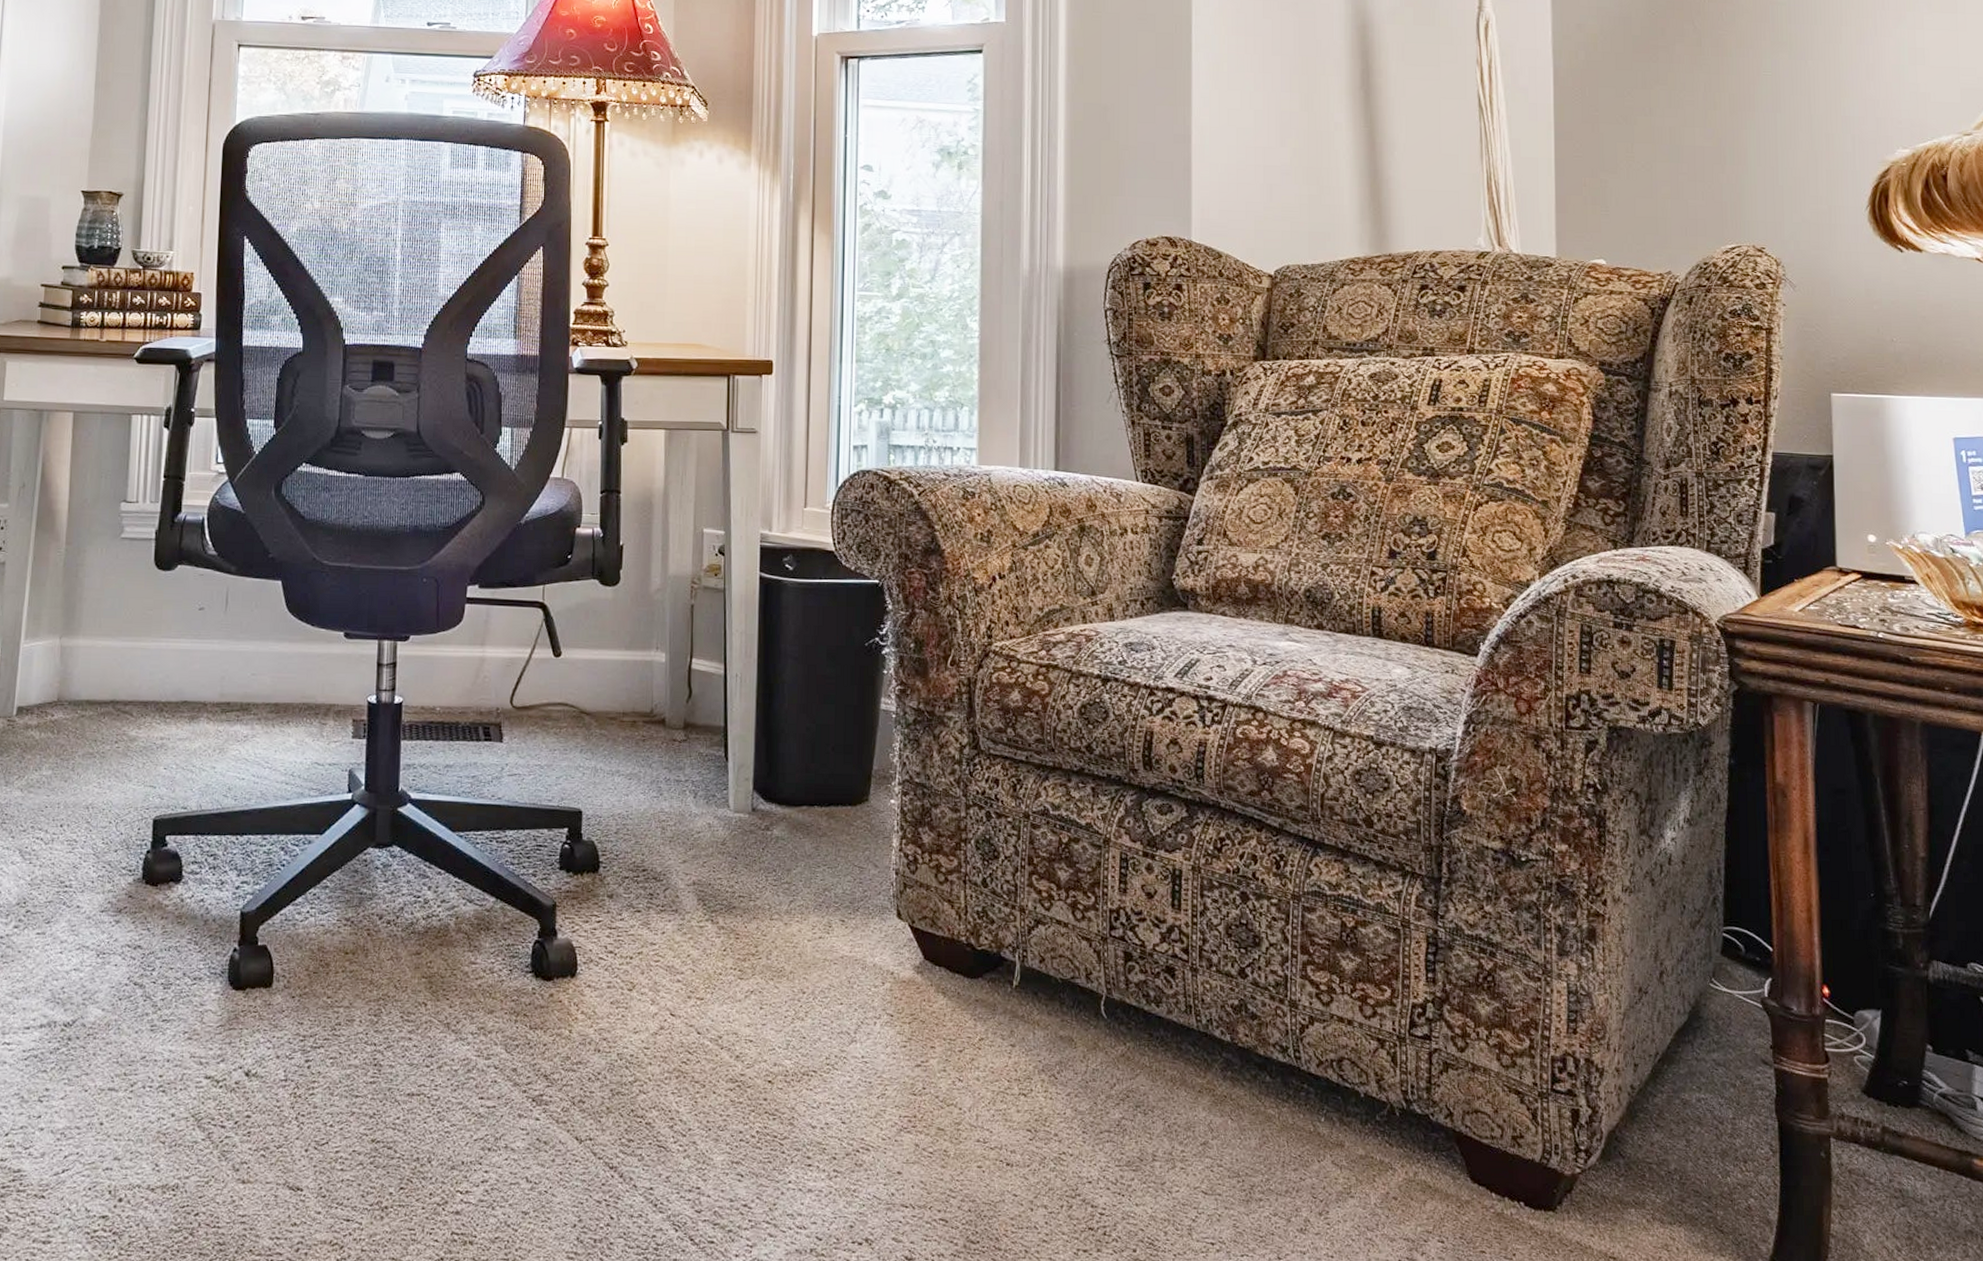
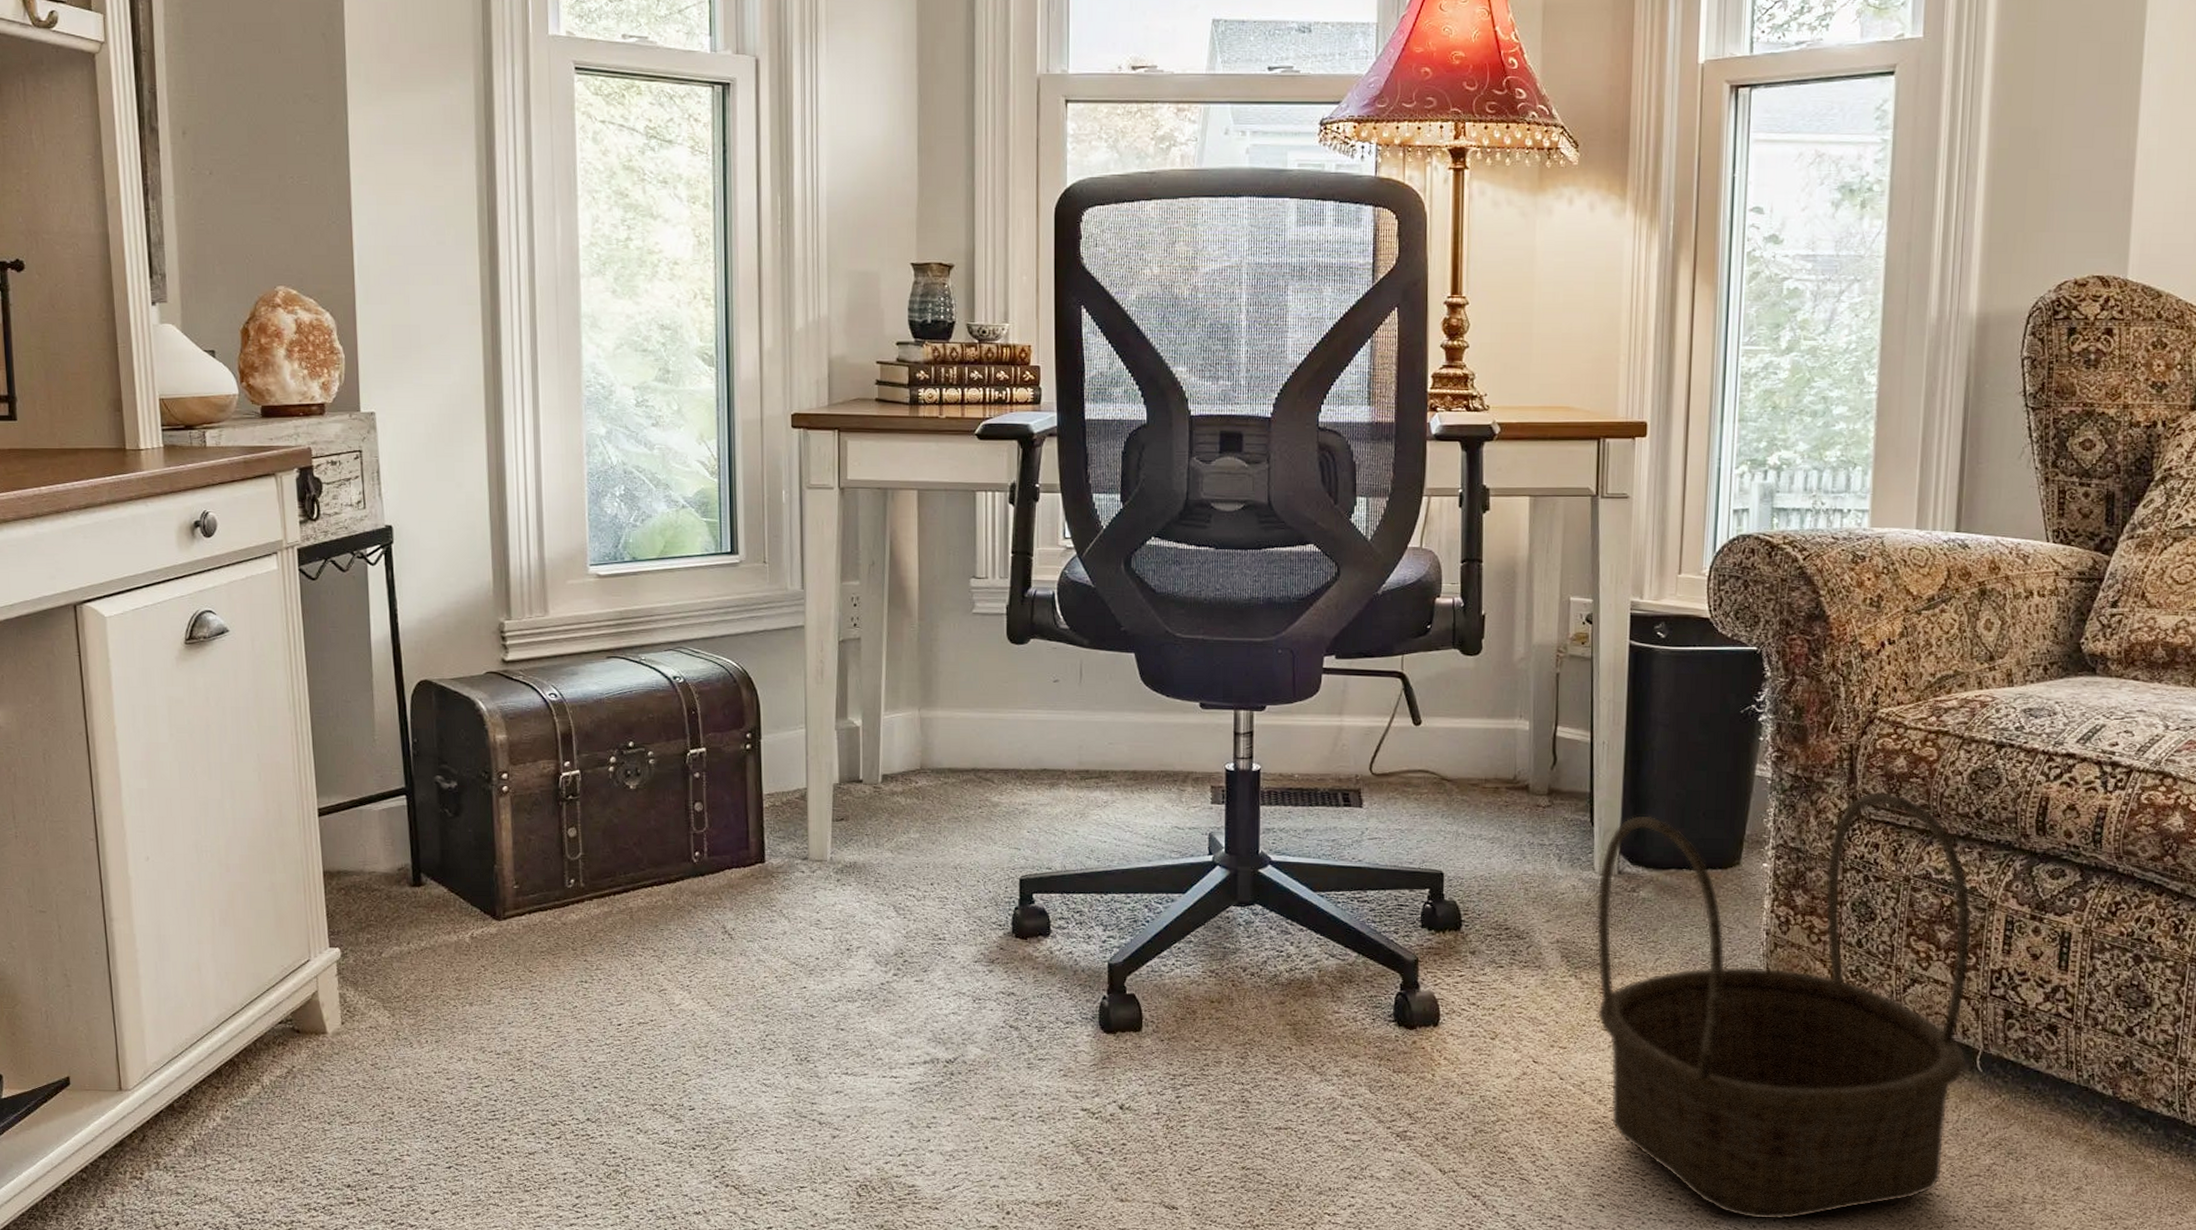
basket: none [731,725,1091,1187] -> present [1596,791,1972,1220]

